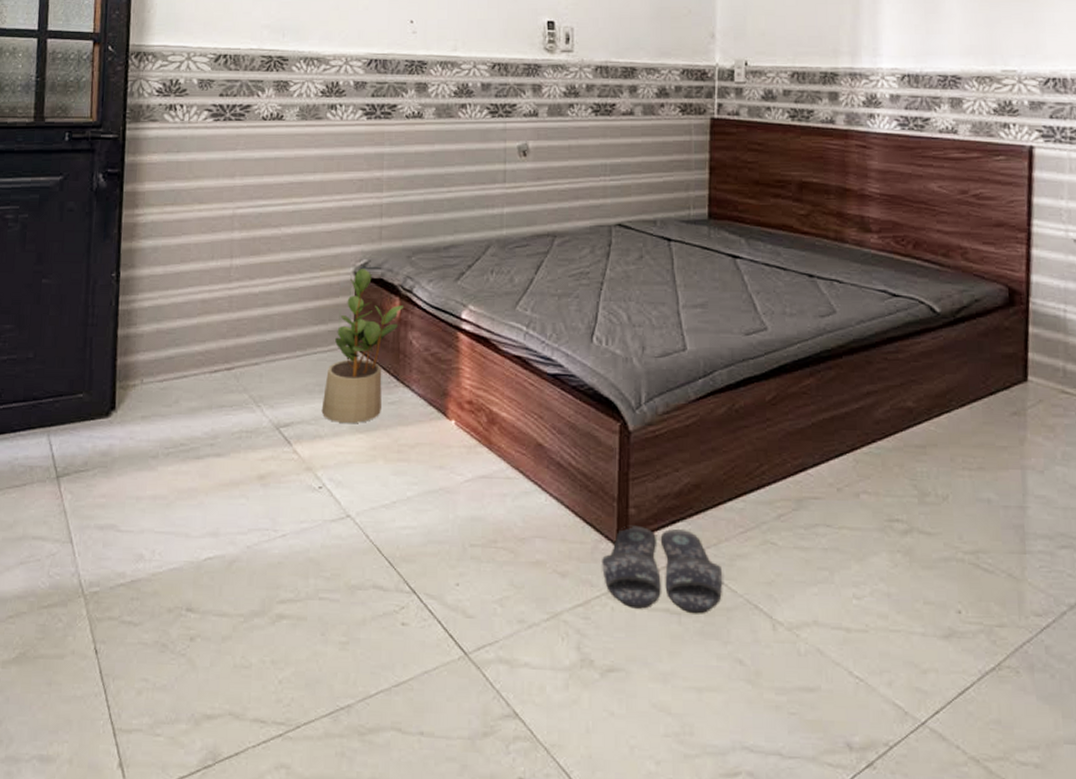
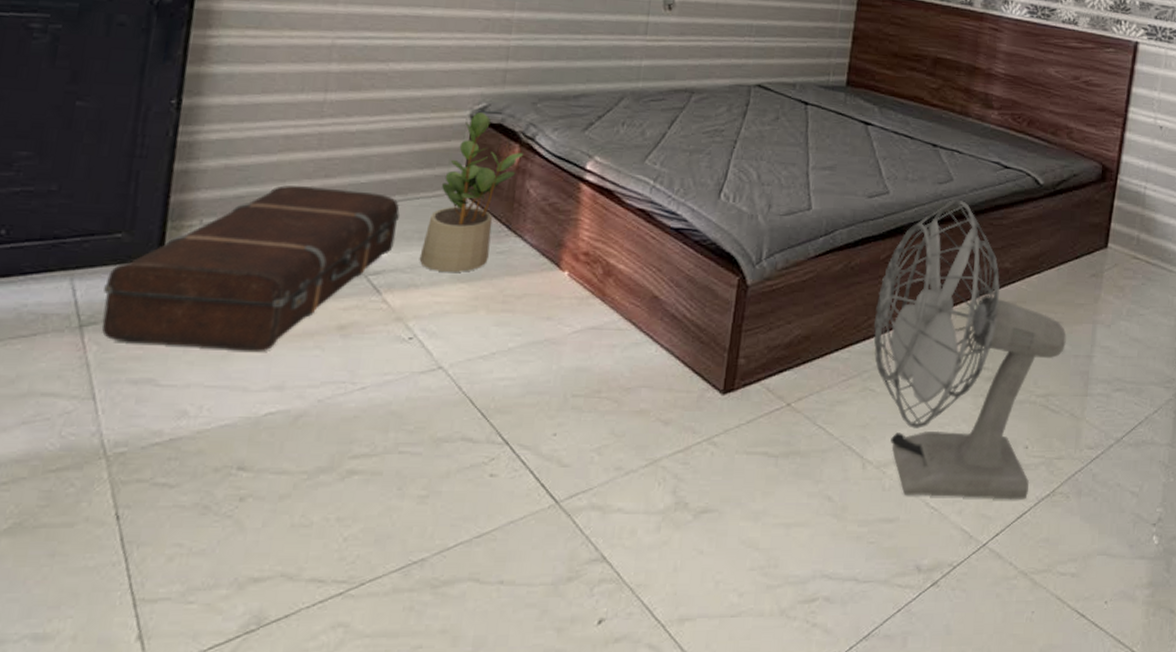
suitcase: none [73,346,302,500] -> present [101,185,401,351]
slippers: present [602,525,723,613] -> none [706,374,822,455]
electric fan: none [767,333,992,673] -> present [873,199,1067,500]

